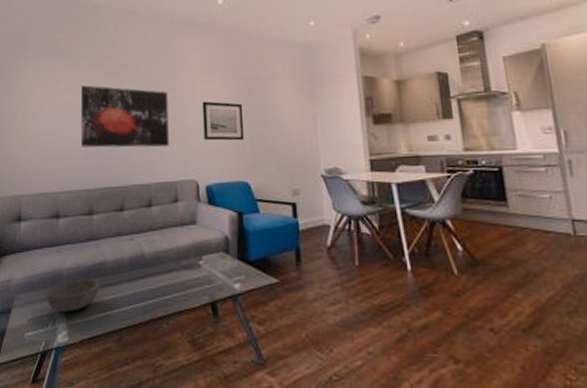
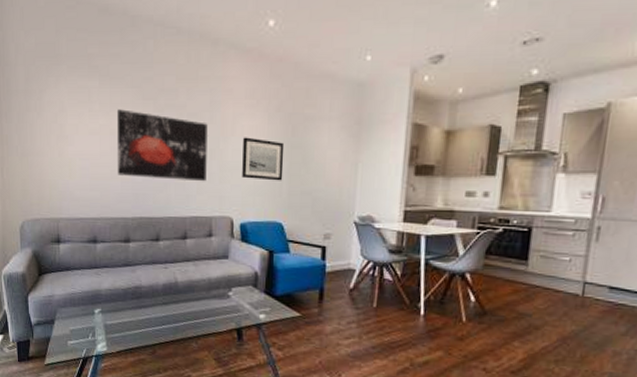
bowl: present [45,278,100,312] -> none [85,299,135,327]

